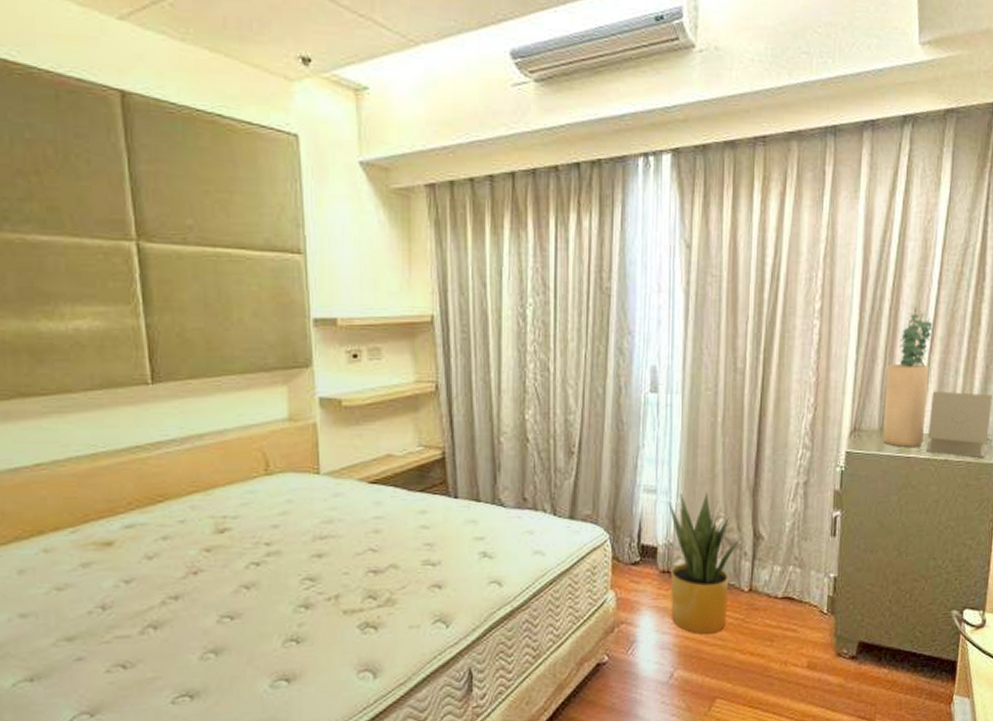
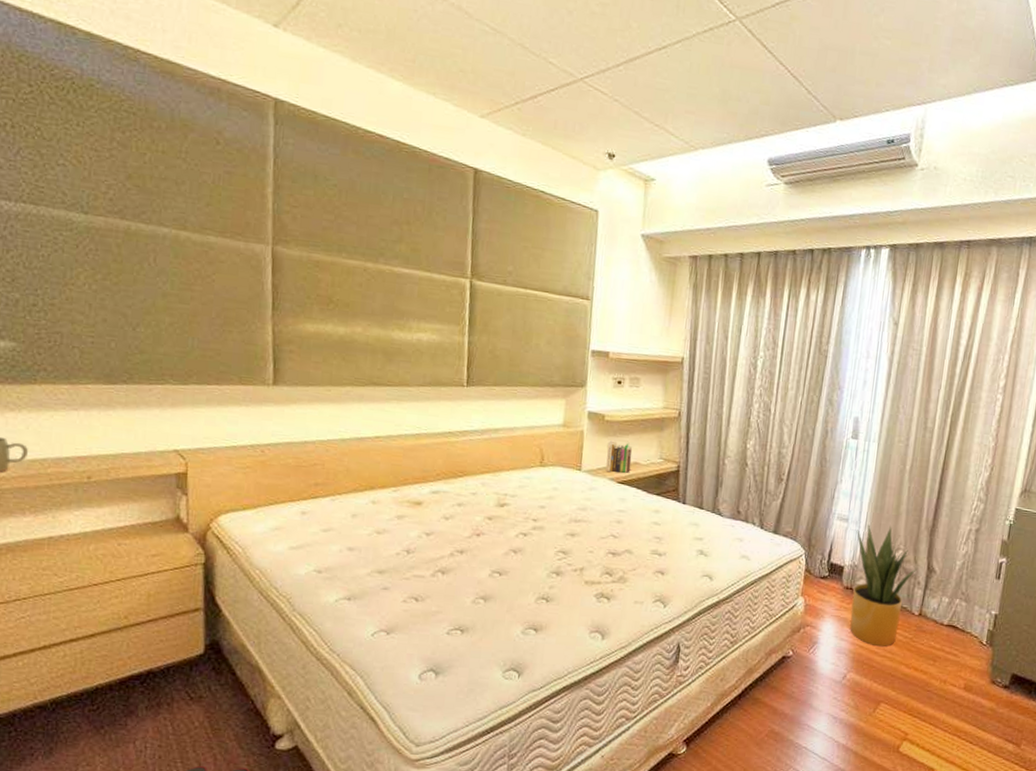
books: none [349,430,383,470] -> present [606,441,633,473]

